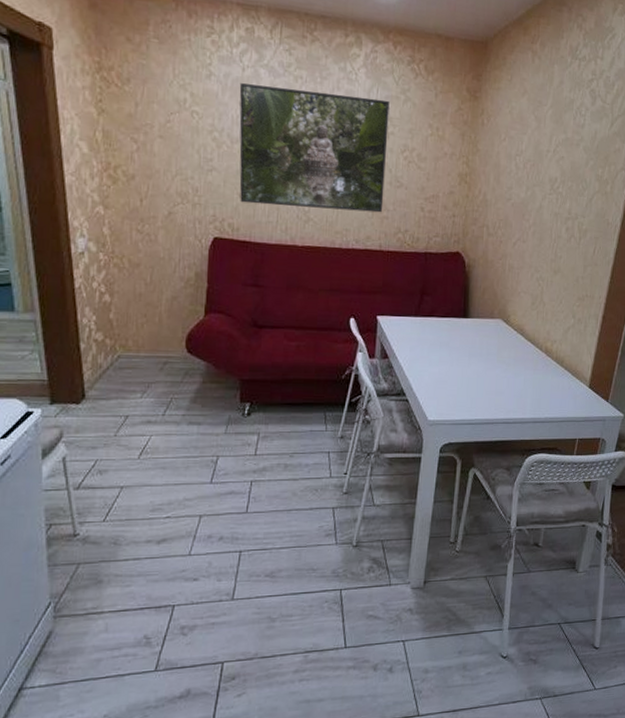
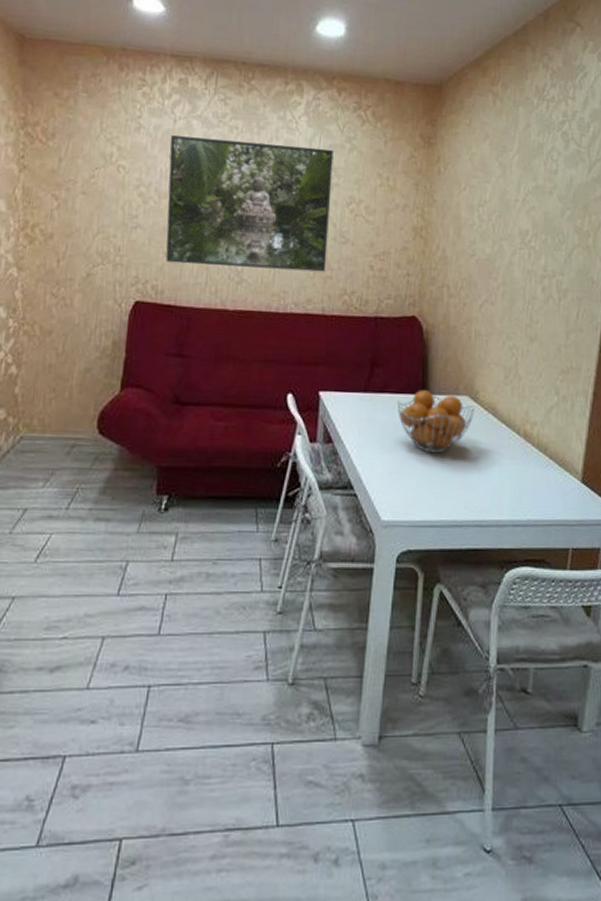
fruit basket: none [442,314,506,366] -> present [396,390,475,454]

